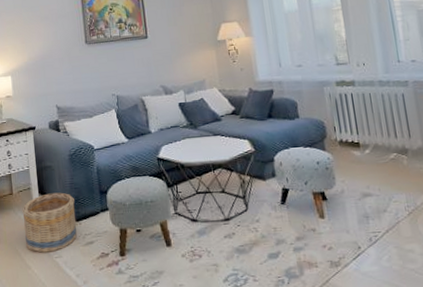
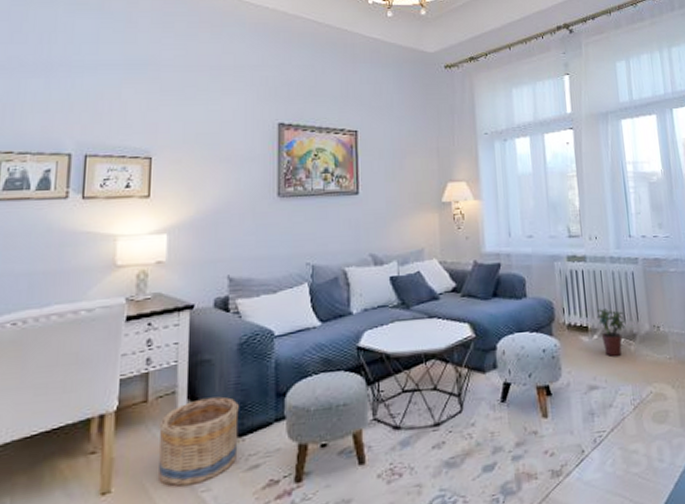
potted plant: none [368,127,398,169] -> present [597,308,626,357]

